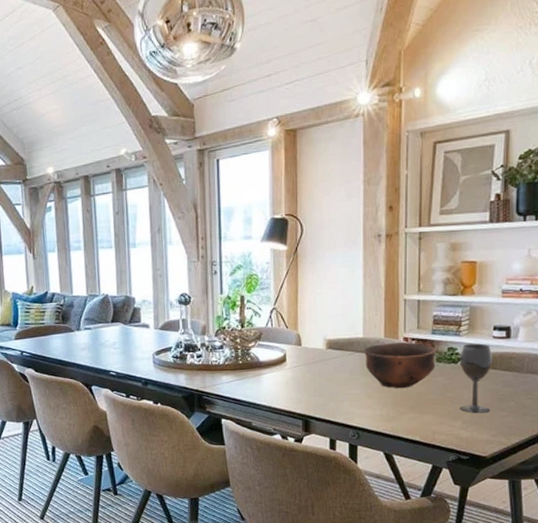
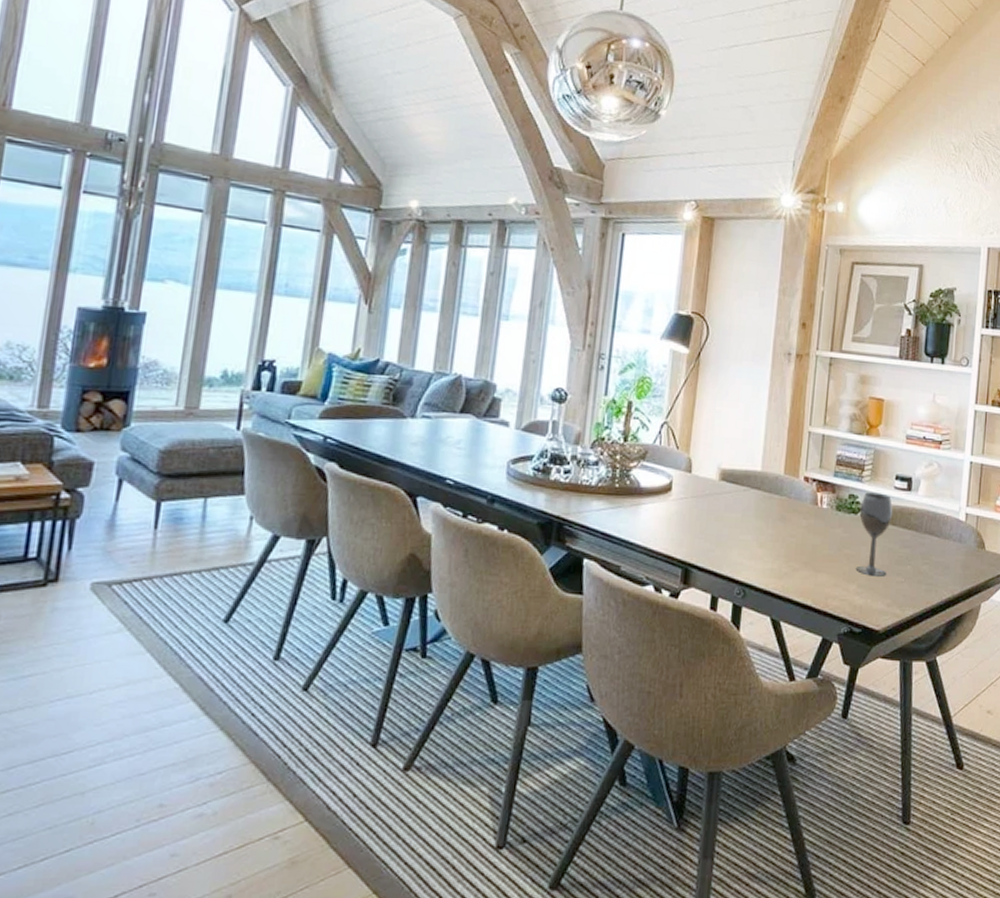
bowl: present [364,342,436,389] -> none [760,481,837,539]

